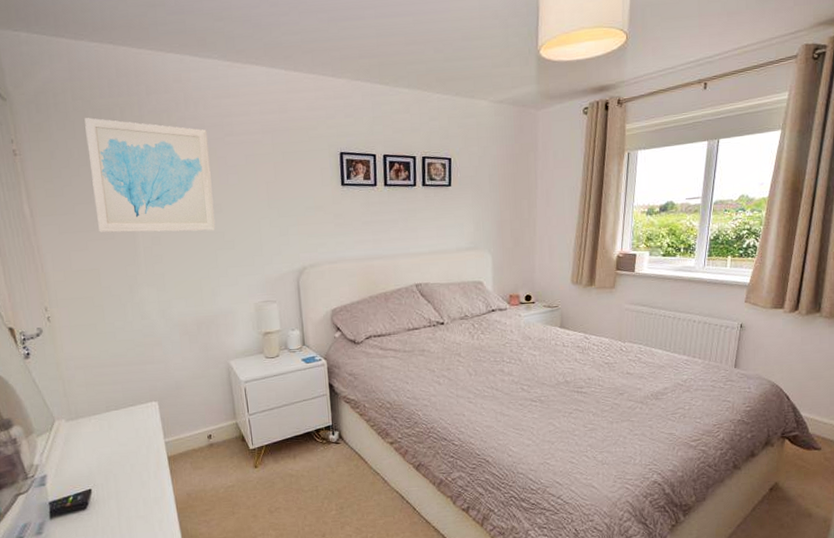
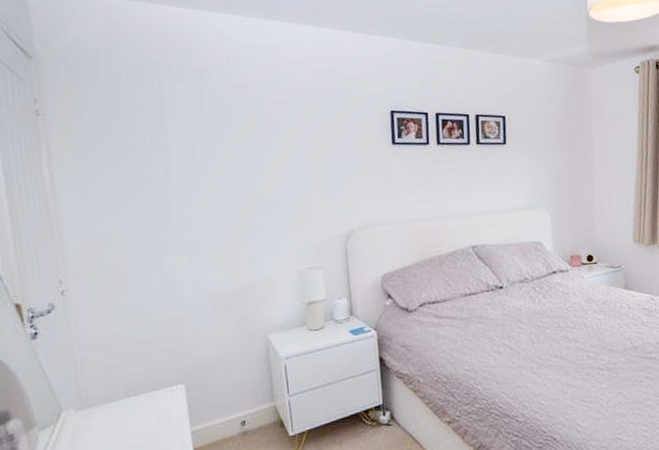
wall art: present [84,118,216,233] -> none [117,76,257,196]

